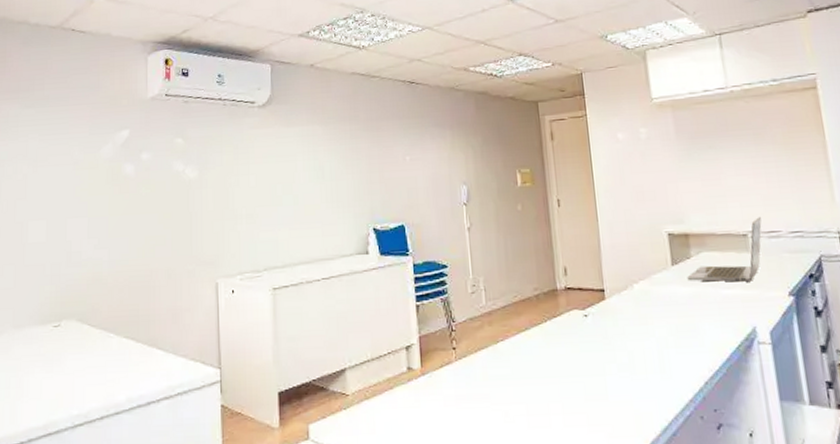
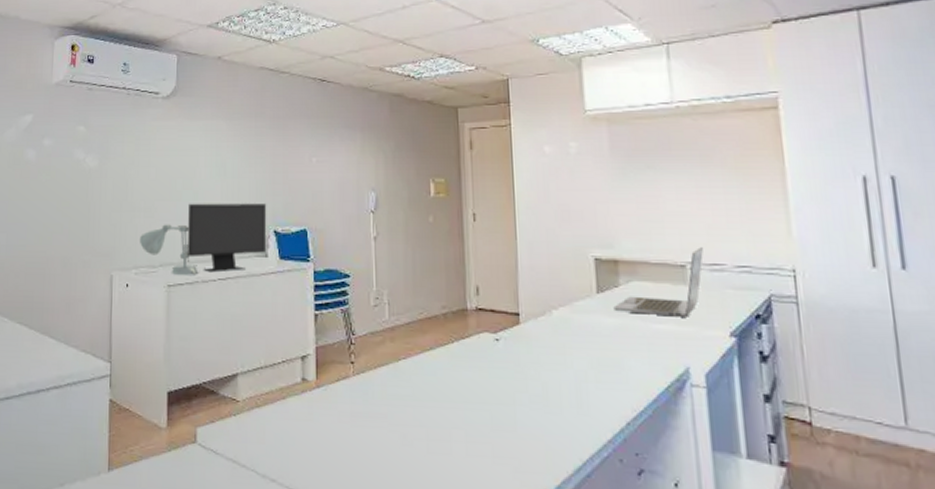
desk lamp: none [243,228,304,278] -> present [140,224,200,275]
computer monitor: none [289,203,368,273] -> present [188,203,267,273]

